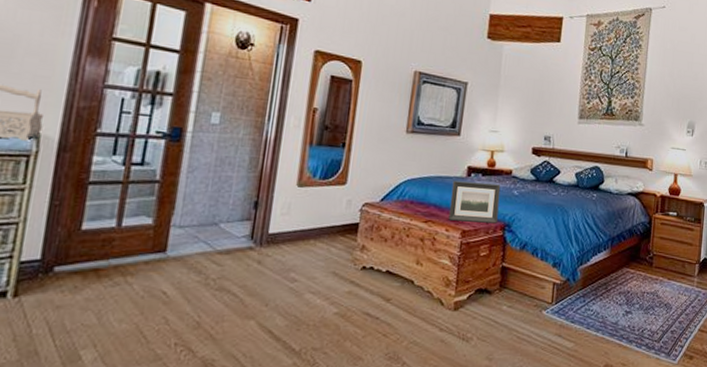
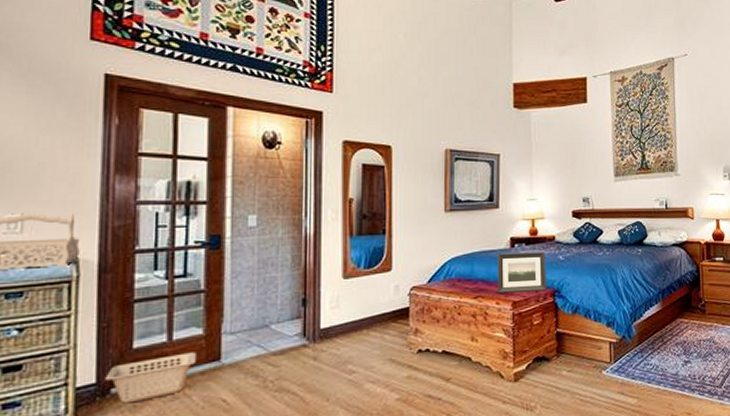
laundry basket: none [50,240,143,284] -> present [105,352,196,404]

